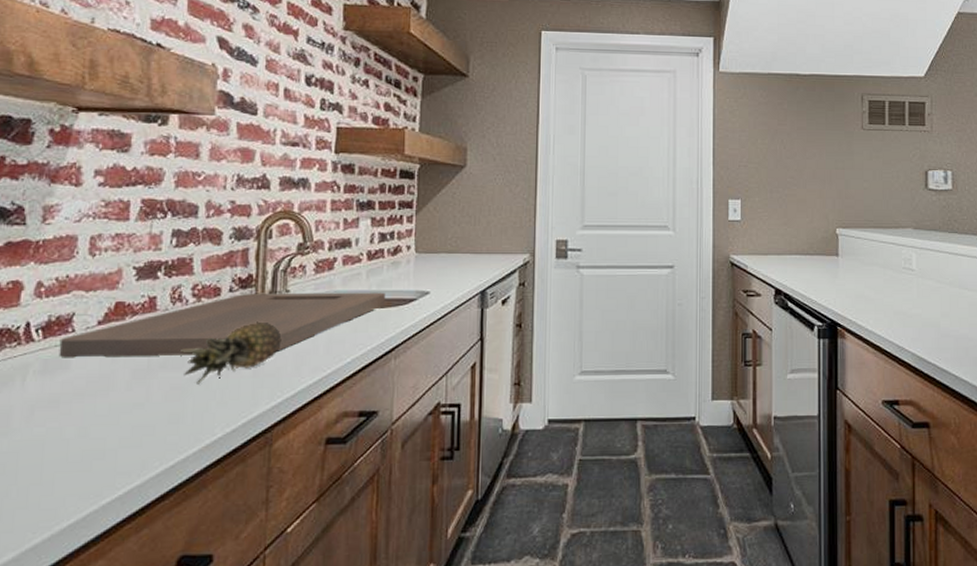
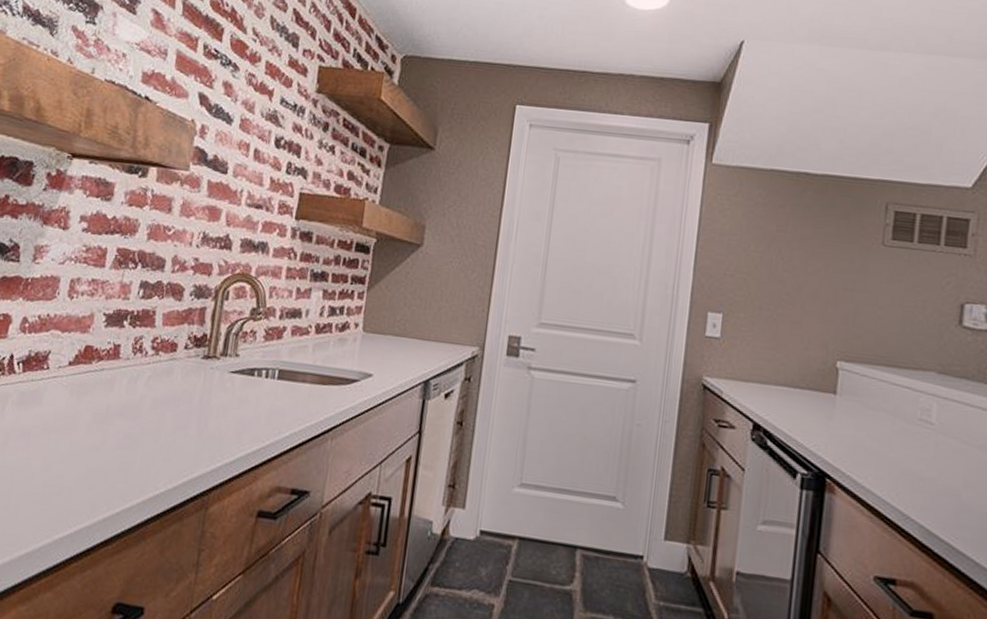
cutting board: present [59,292,386,357] -> none [34,352,330,415]
fruit: present [181,321,282,385] -> none [136,382,227,437]

